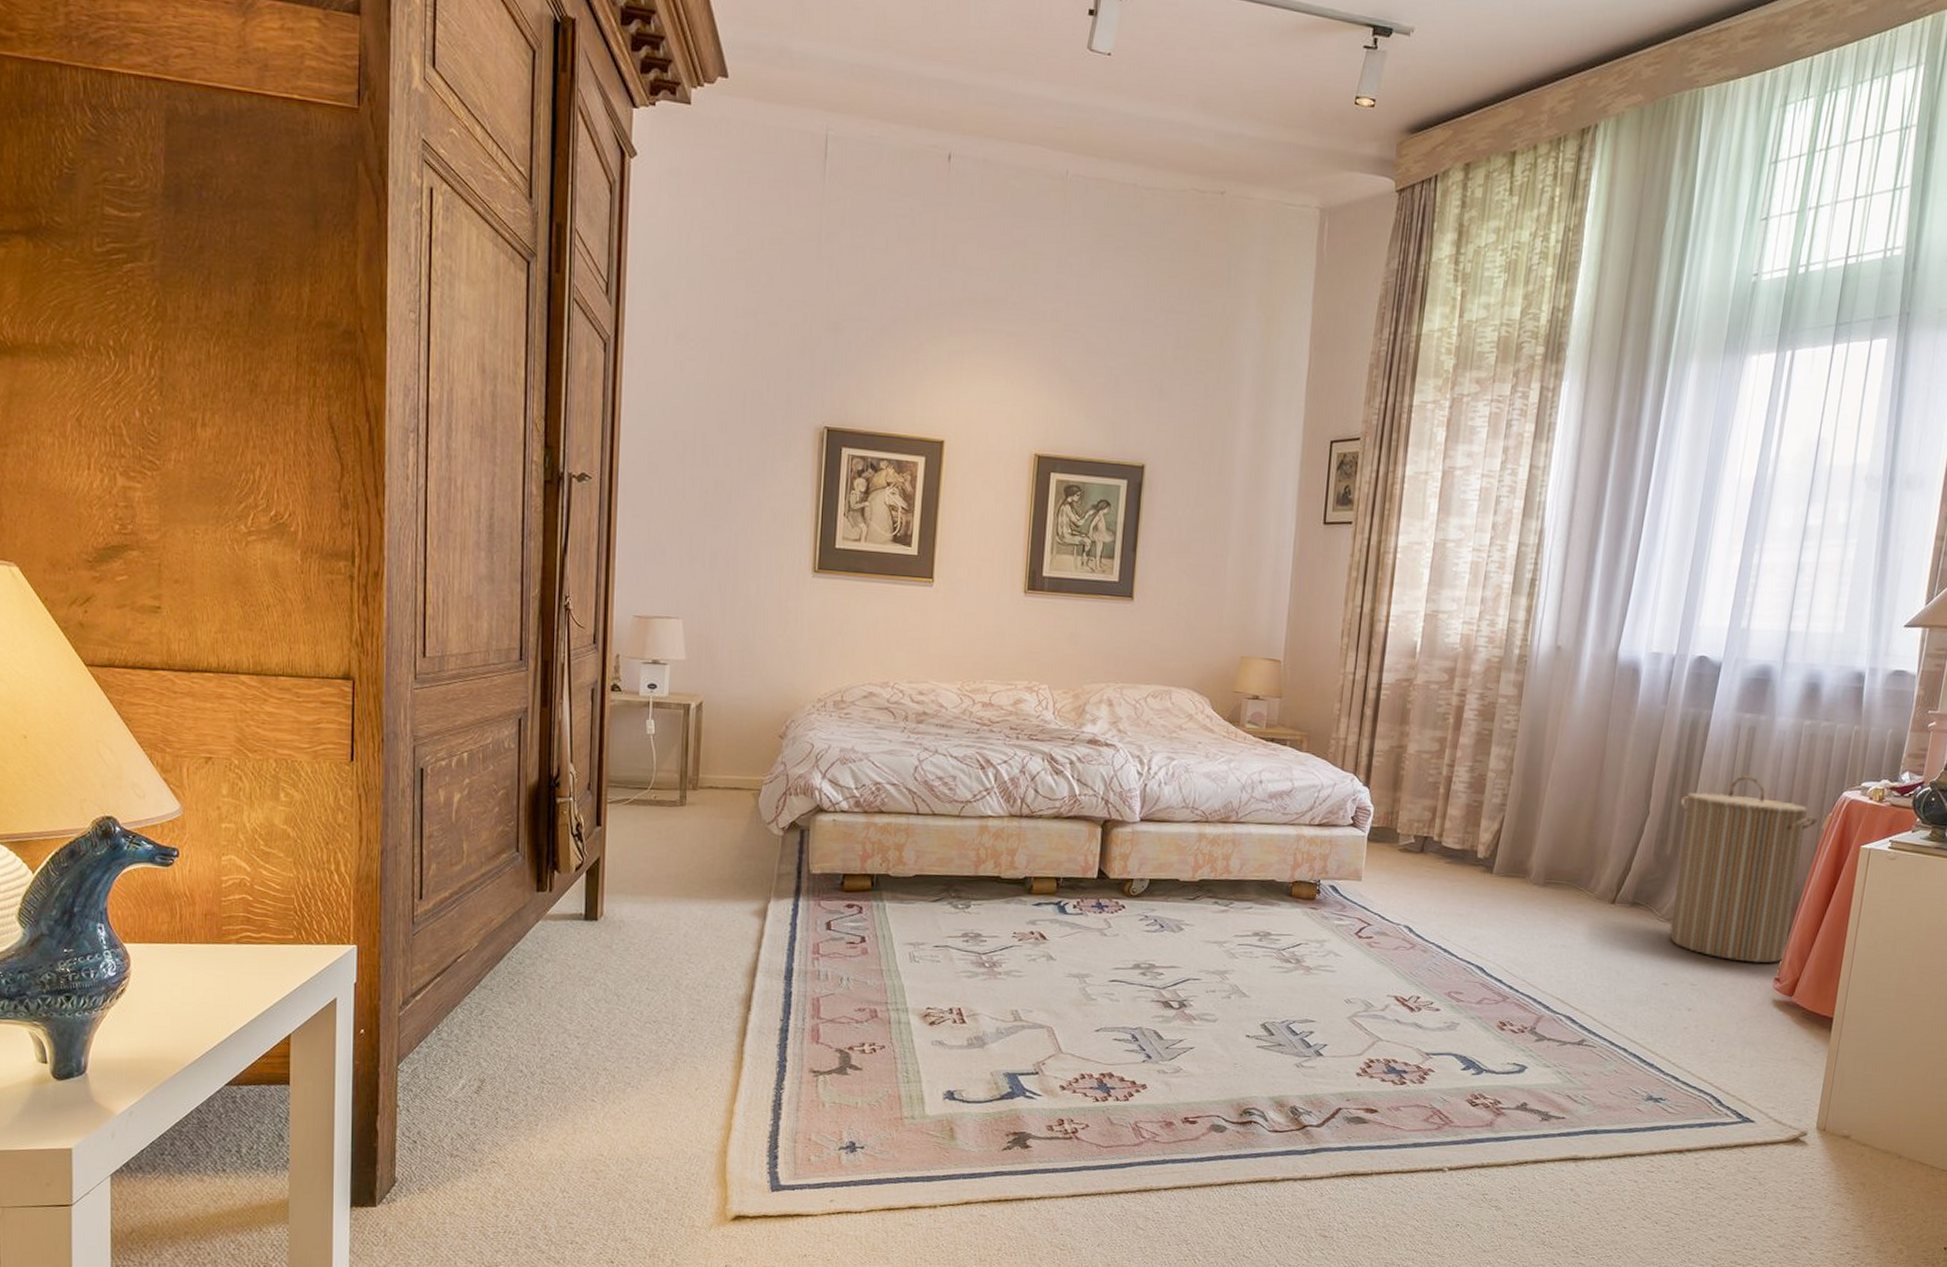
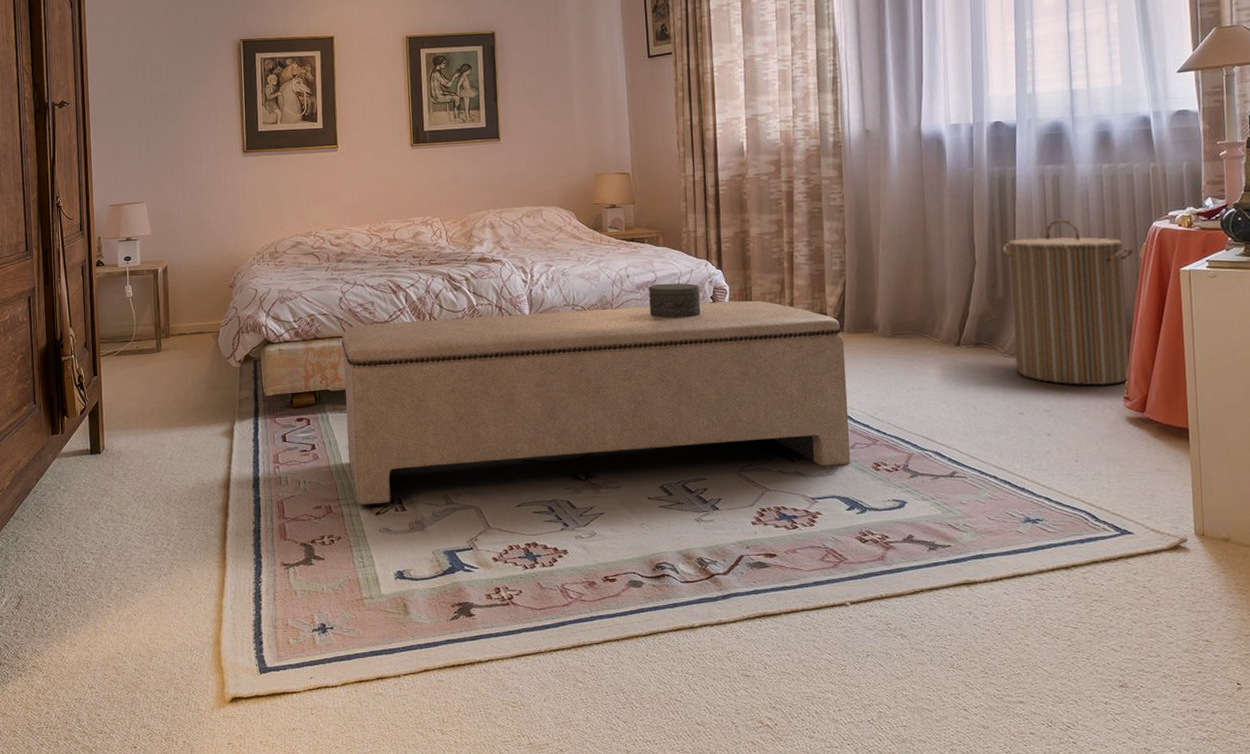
bench: none [903,802,1491,1021] -> present [341,300,851,505]
decorative box: none [1280,795,1340,838] -> present [649,283,700,319]

